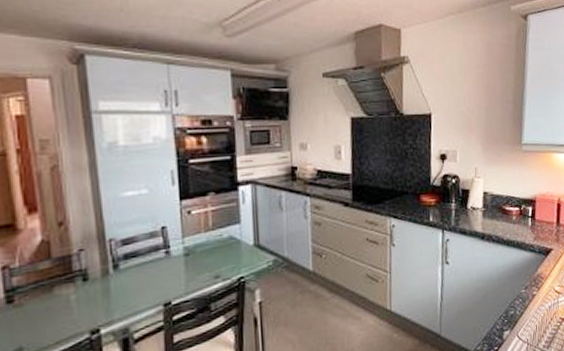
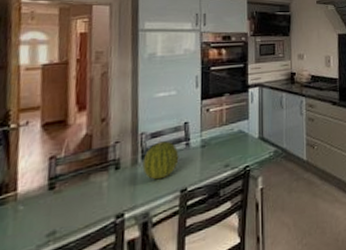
fruit: none [115,248,159,293] -> present [142,141,179,180]

